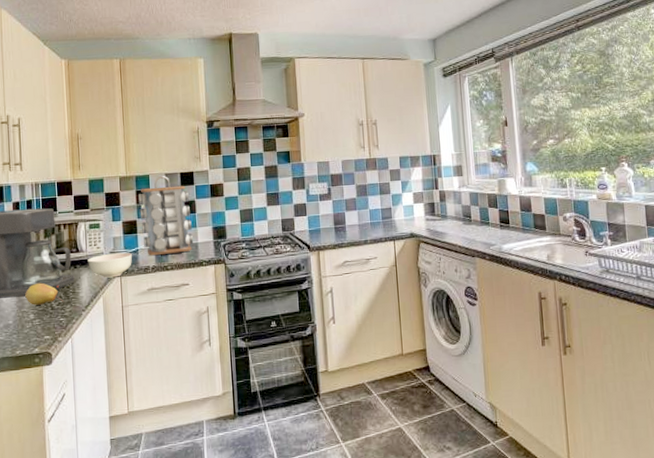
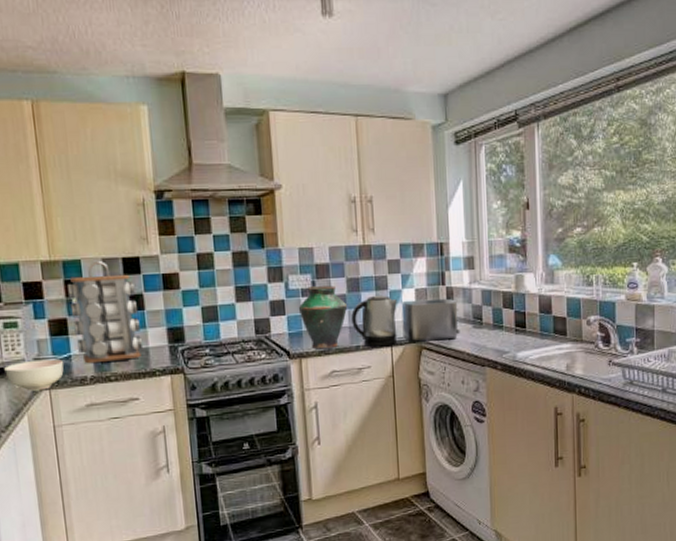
vase: none [317,191,357,243] -> present [298,285,347,349]
kettle: none [360,198,399,241] -> present [351,294,398,347]
toaster: none [401,200,453,237] -> present [401,298,460,342]

